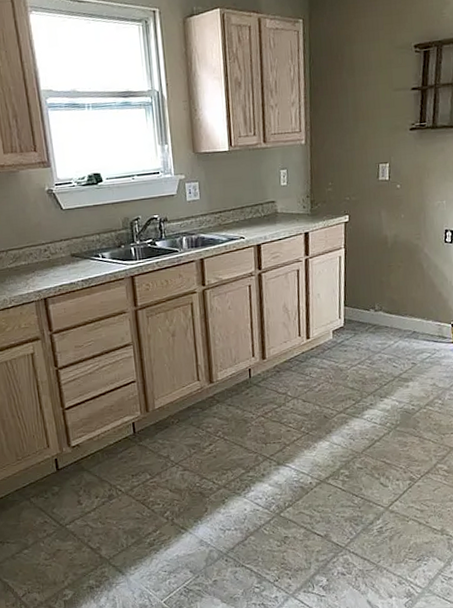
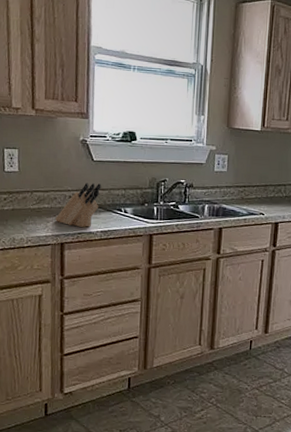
knife block: none [34,232,76,280] -> present [55,183,102,227]

